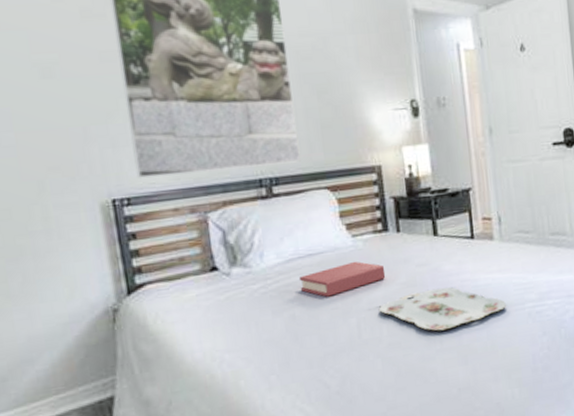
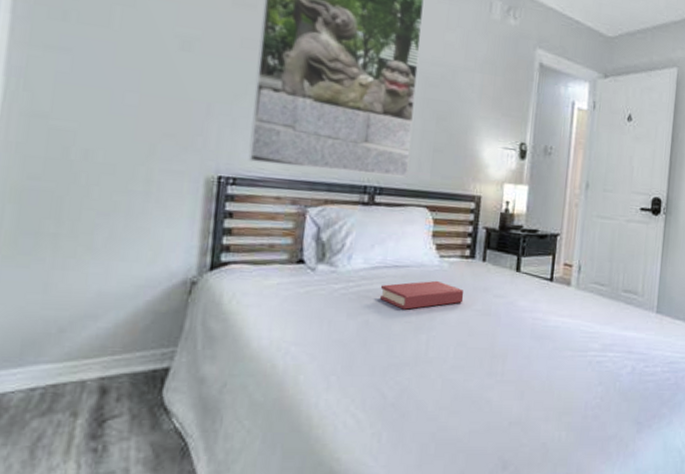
serving tray: present [378,287,506,331] -> none [449,321,570,363]

